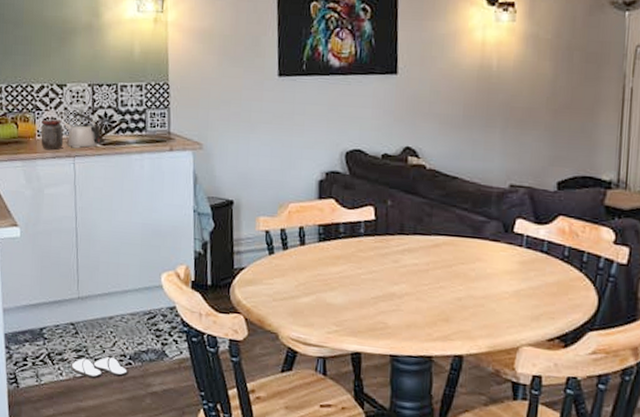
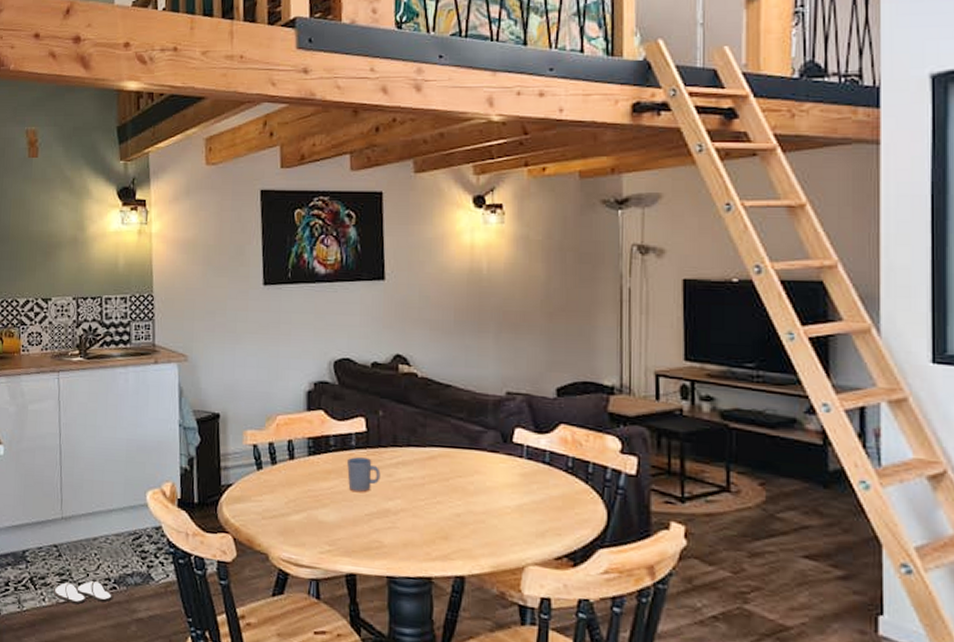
jar: present [41,119,64,151] -> none [25,334,48,366]
kettle: present [63,113,100,149] -> none [48,327,84,363]
mug: none [355,244,387,278] -> present [347,457,381,493]

